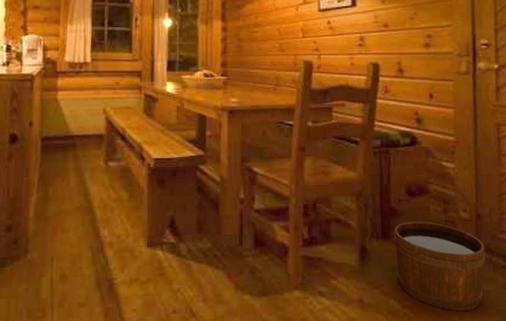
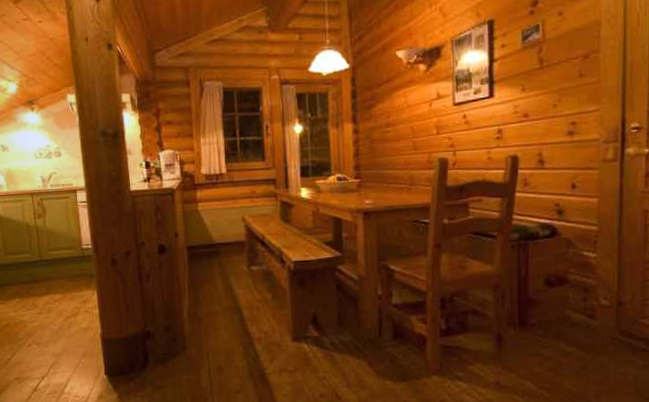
wooden bucket: present [393,221,486,311] -> none [531,309,625,391]

